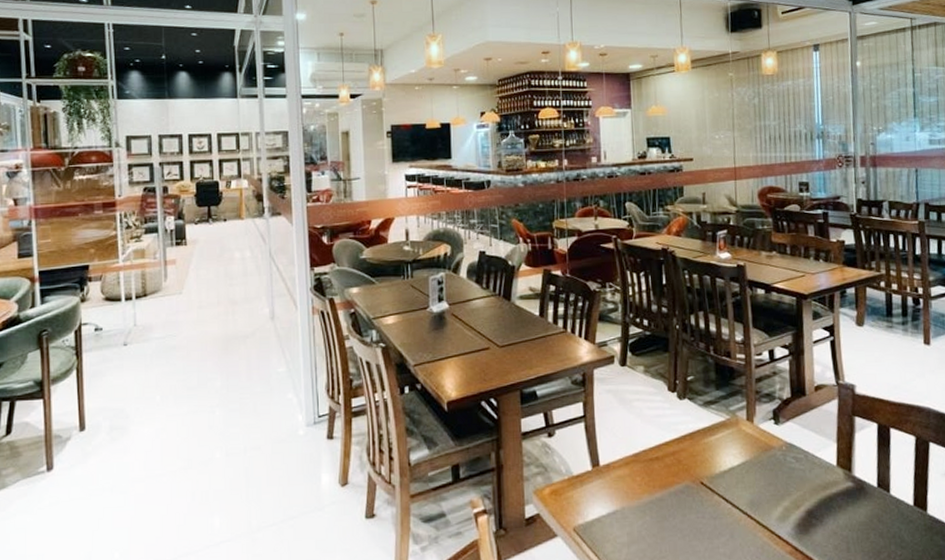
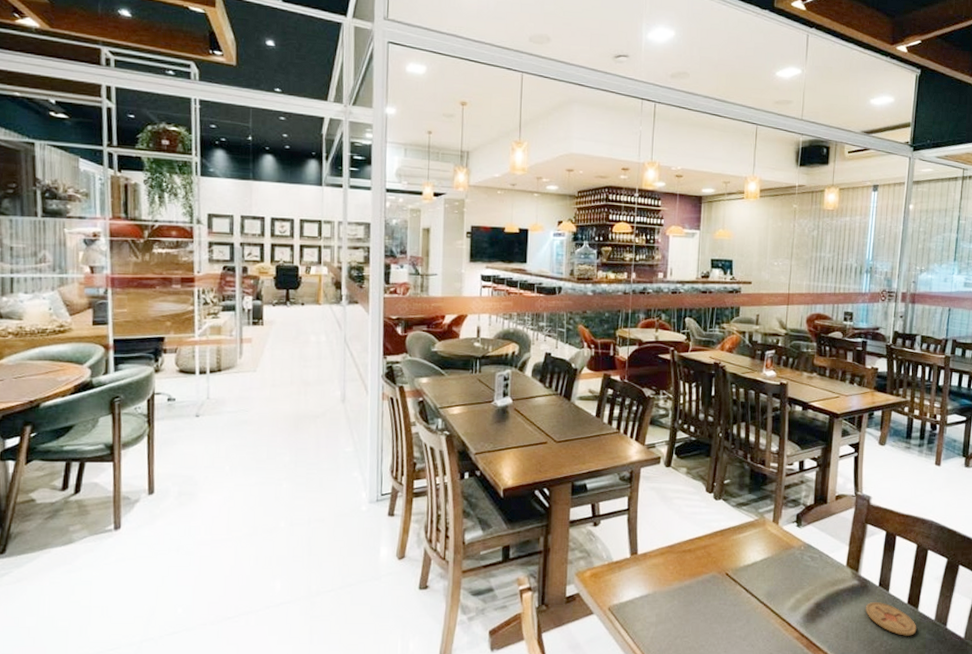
coaster: none [865,506,929,544] -> present [866,602,917,636]

